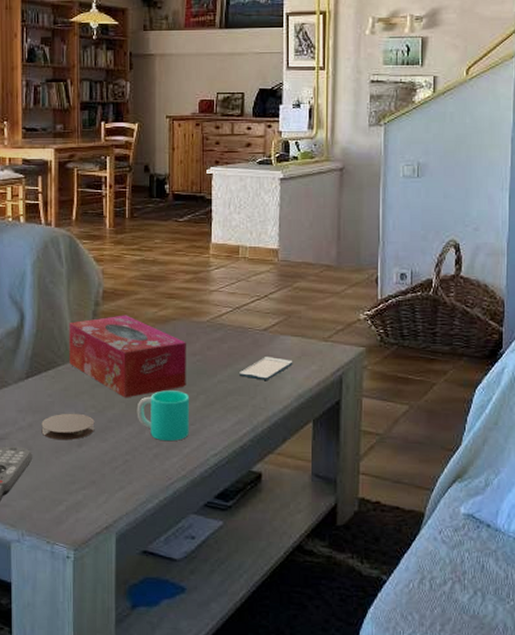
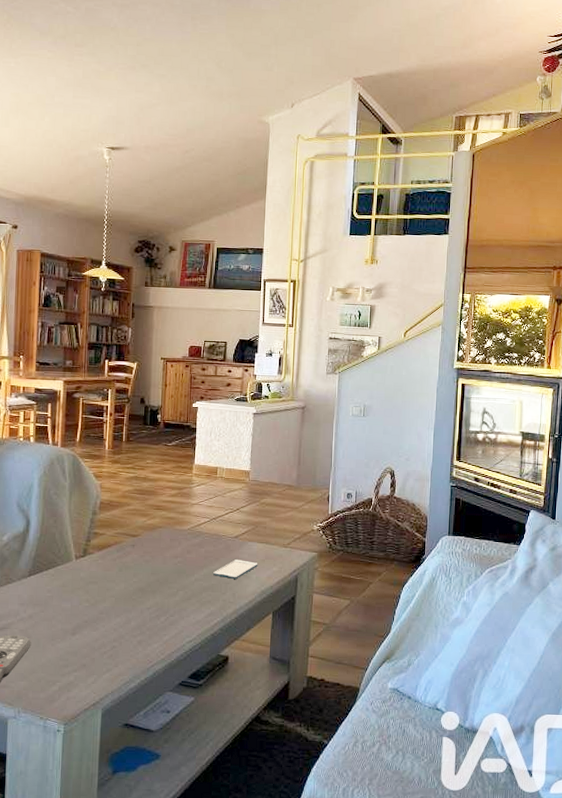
coaster: present [41,413,95,441] -> none [40,606,88,630]
tissue box: present [69,315,186,398] -> none [68,523,170,593]
cup: present [136,390,189,442] -> none [124,587,170,630]

